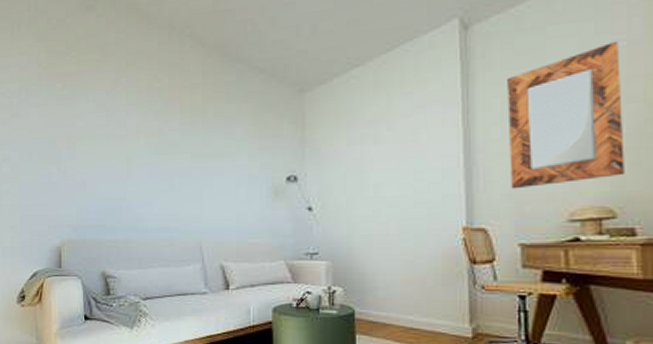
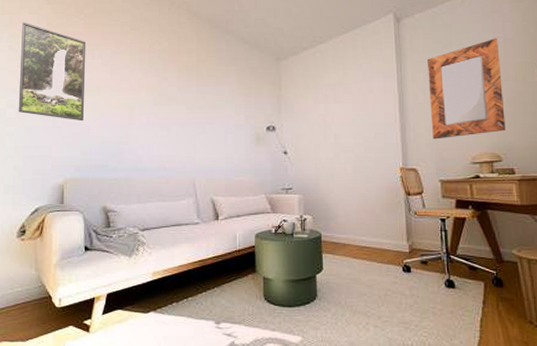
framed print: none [12,64,79,176] -> present [18,21,85,121]

